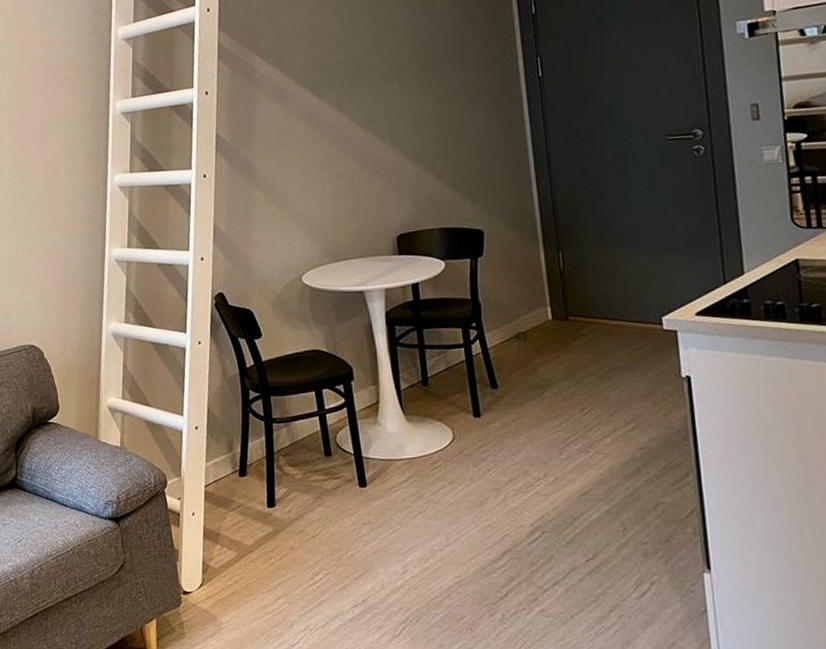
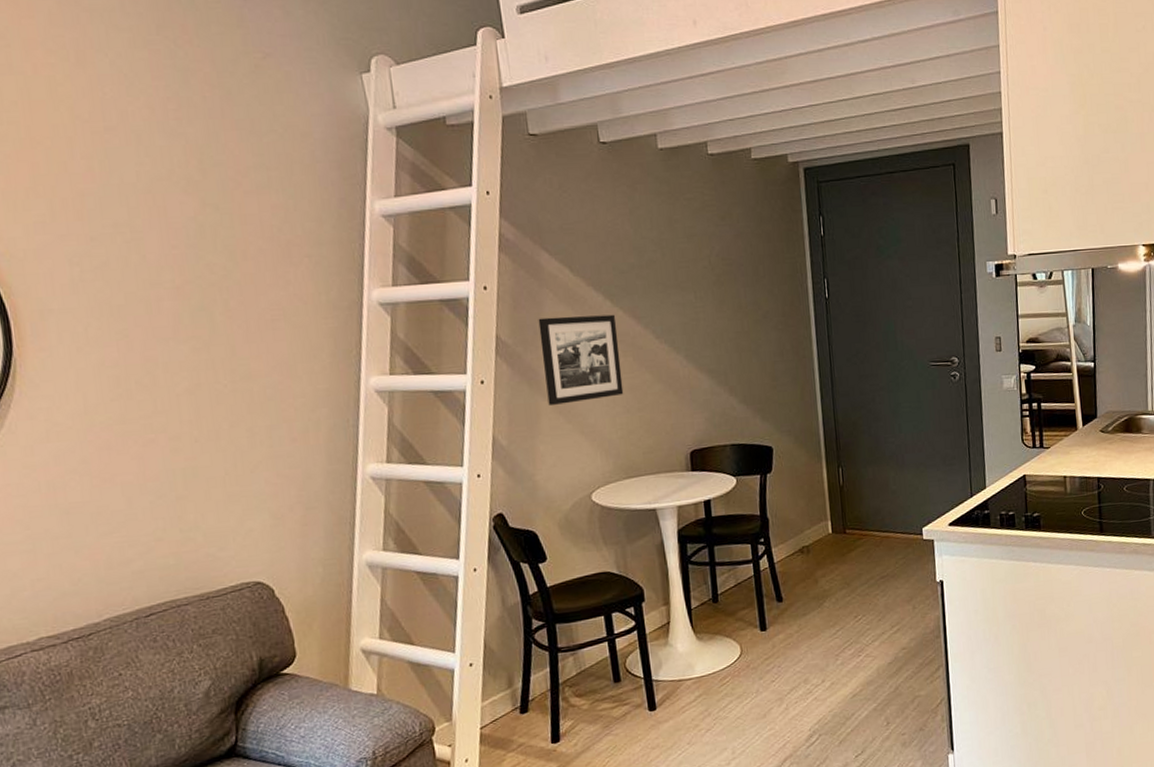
picture frame: none [252,108,331,195] -> present [538,314,624,405]

